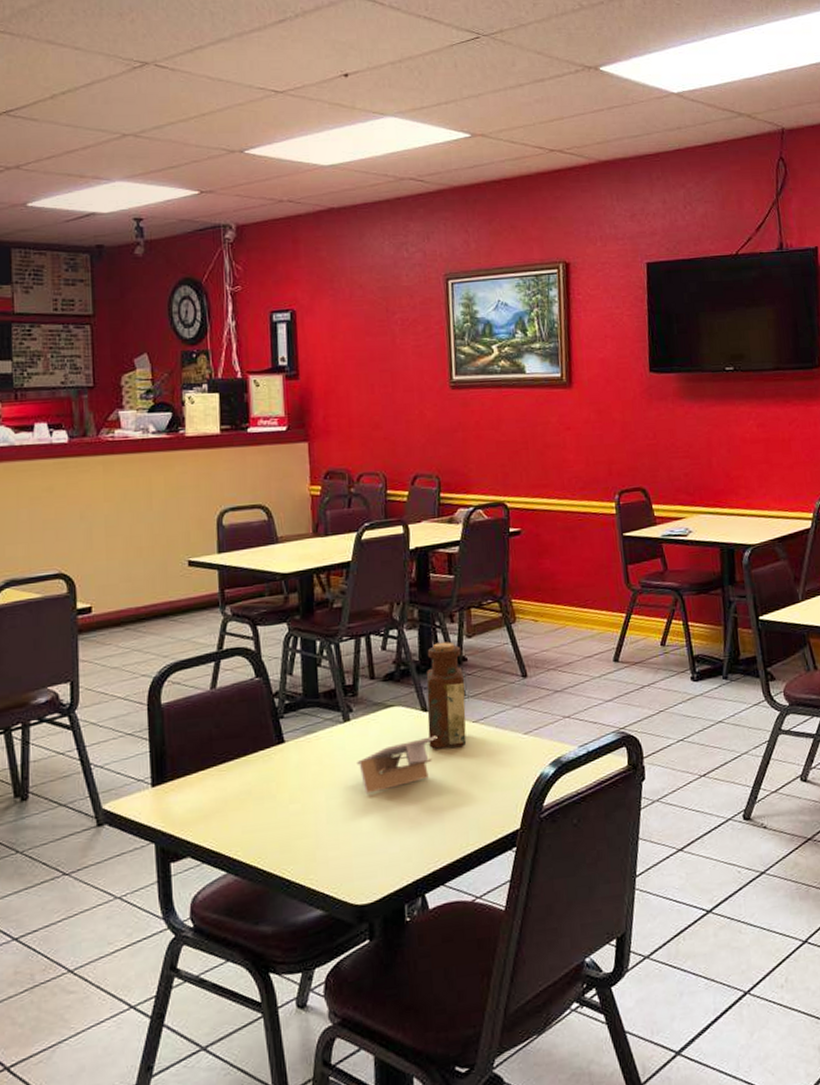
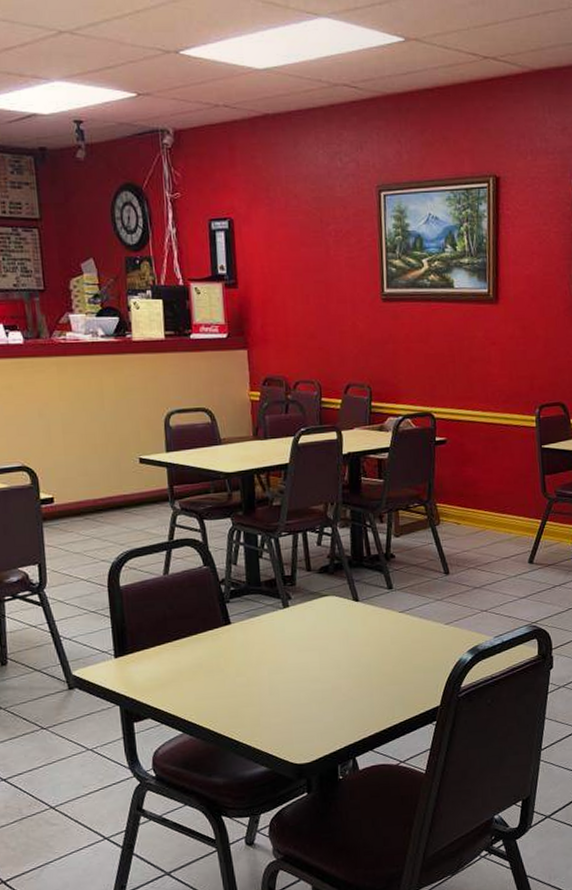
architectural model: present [357,736,438,794] -> none [295,623,367,671]
bottle: present [426,642,467,749] -> none [357,540,394,635]

